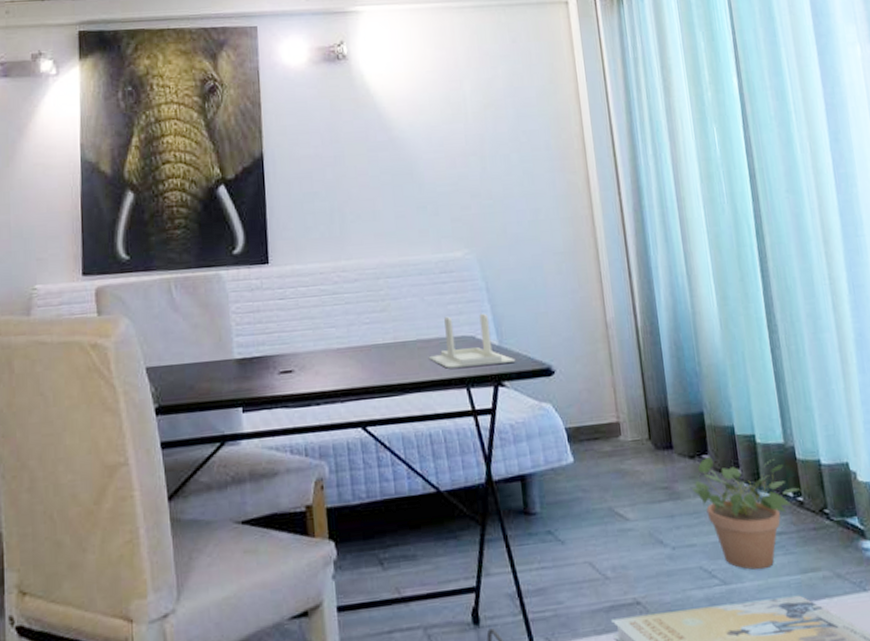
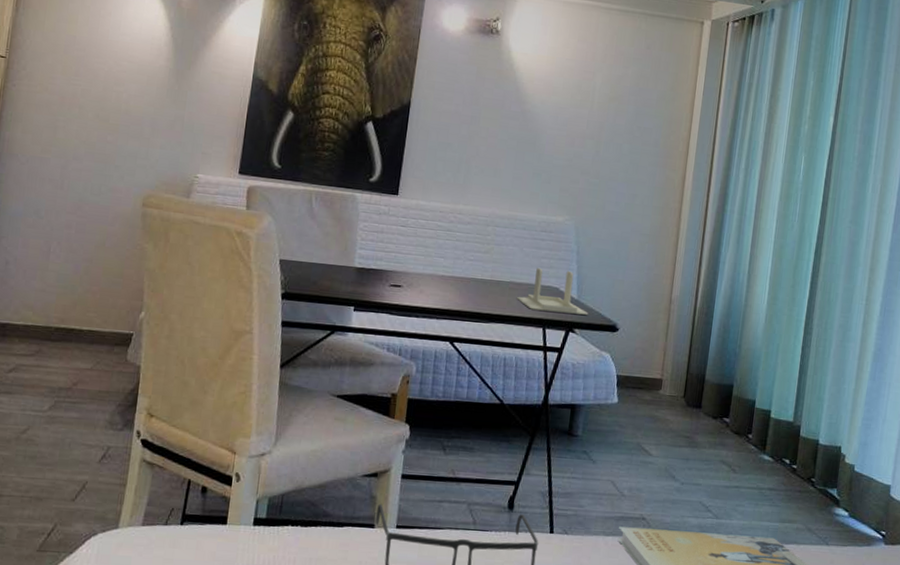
potted plant: present [692,456,801,570] -> none [709,419,797,513]

